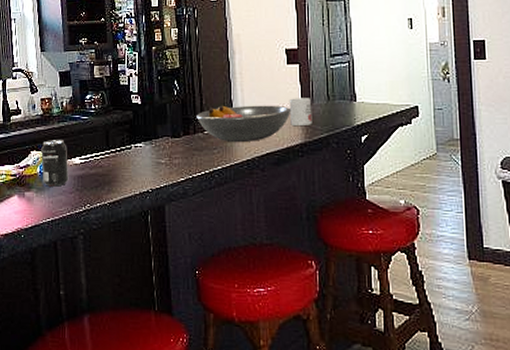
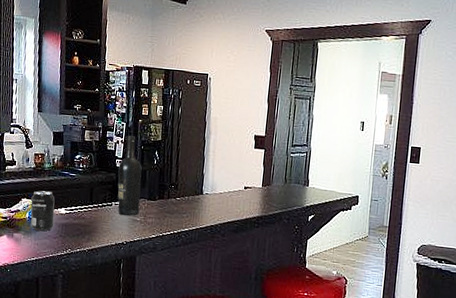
wine bottle: none [135,66,163,158] -> present [117,136,142,216]
fruit bowl: present [196,105,292,143] -> none [171,177,254,211]
mug: present [289,98,312,127] -> none [251,177,271,203]

